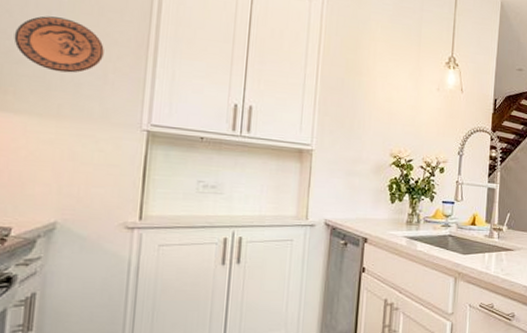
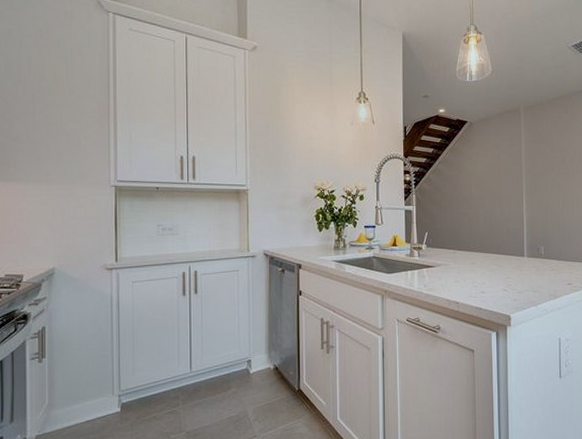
decorative plate: present [14,16,104,73] -> none [10,99,76,144]

